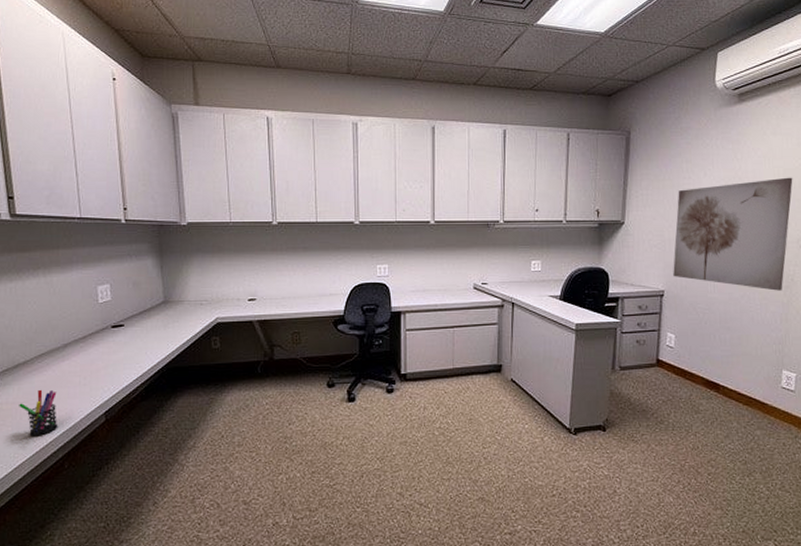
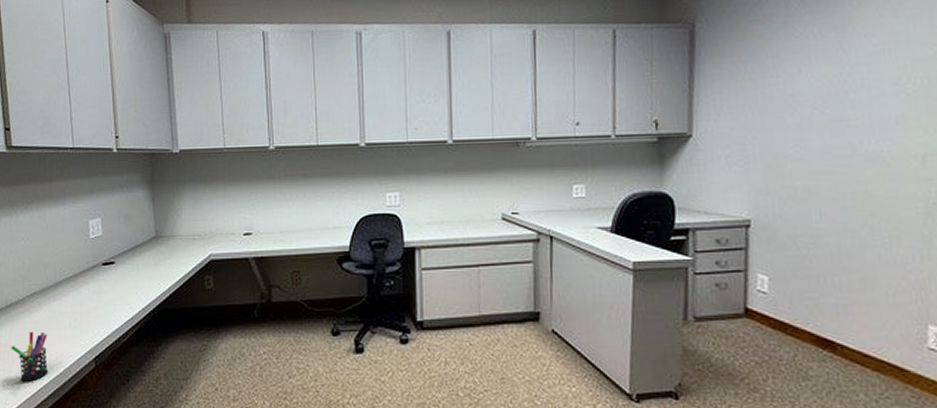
wall art: present [673,177,793,291] -> none [761,69,927,219]

